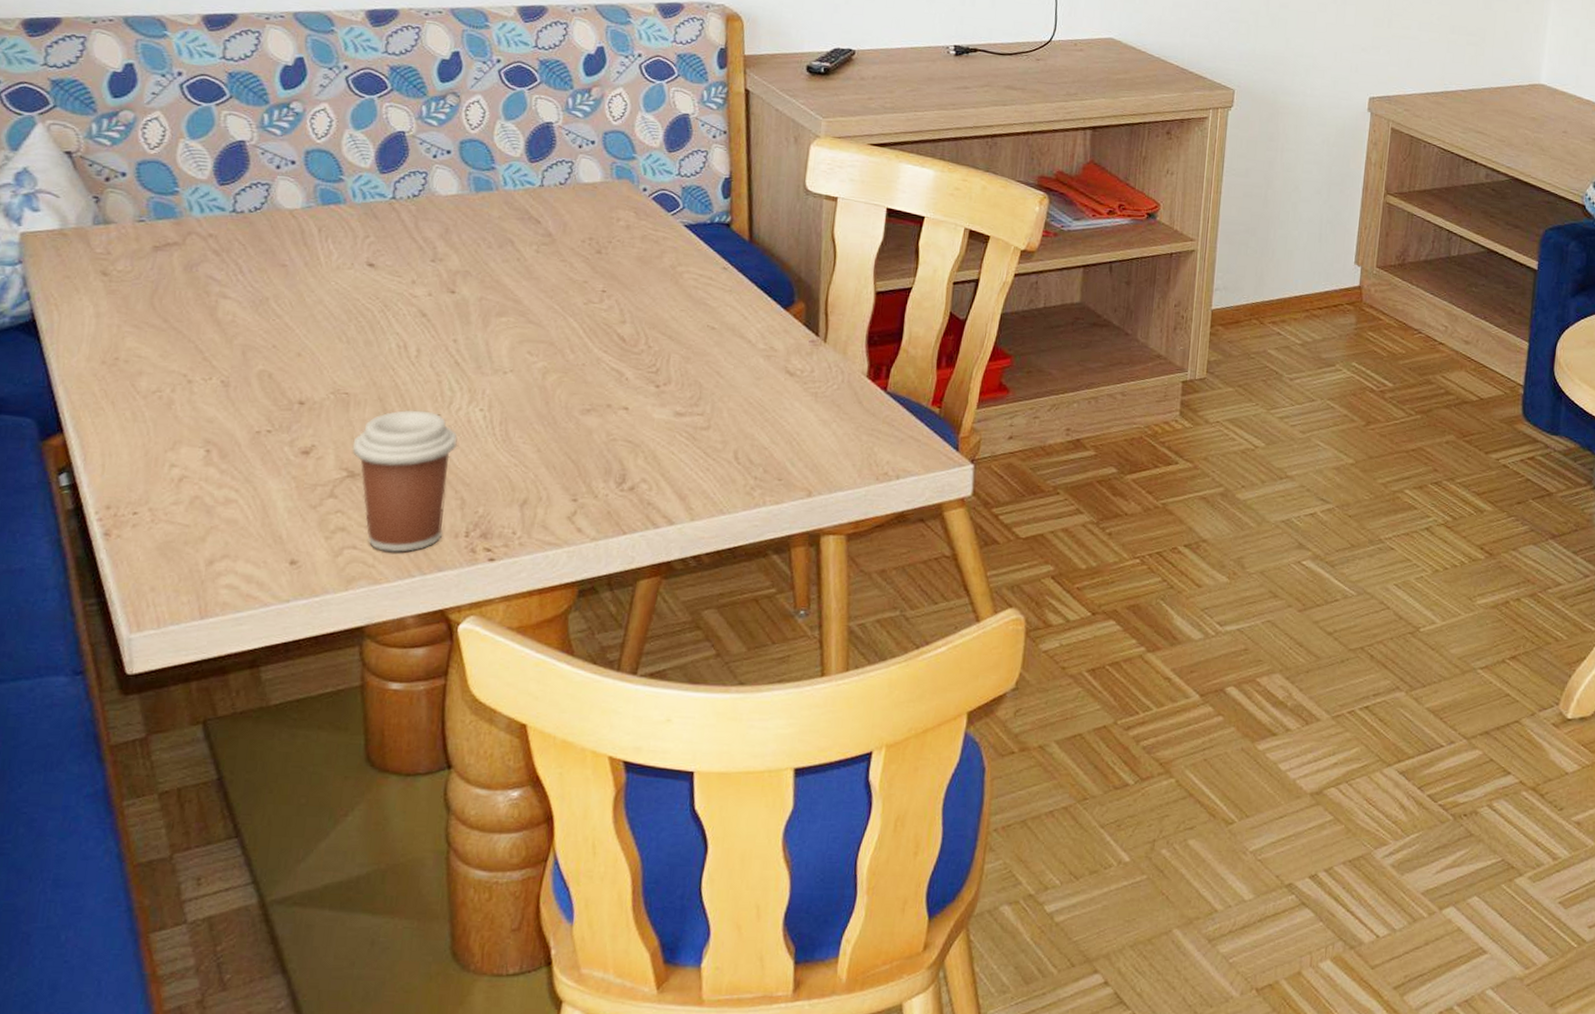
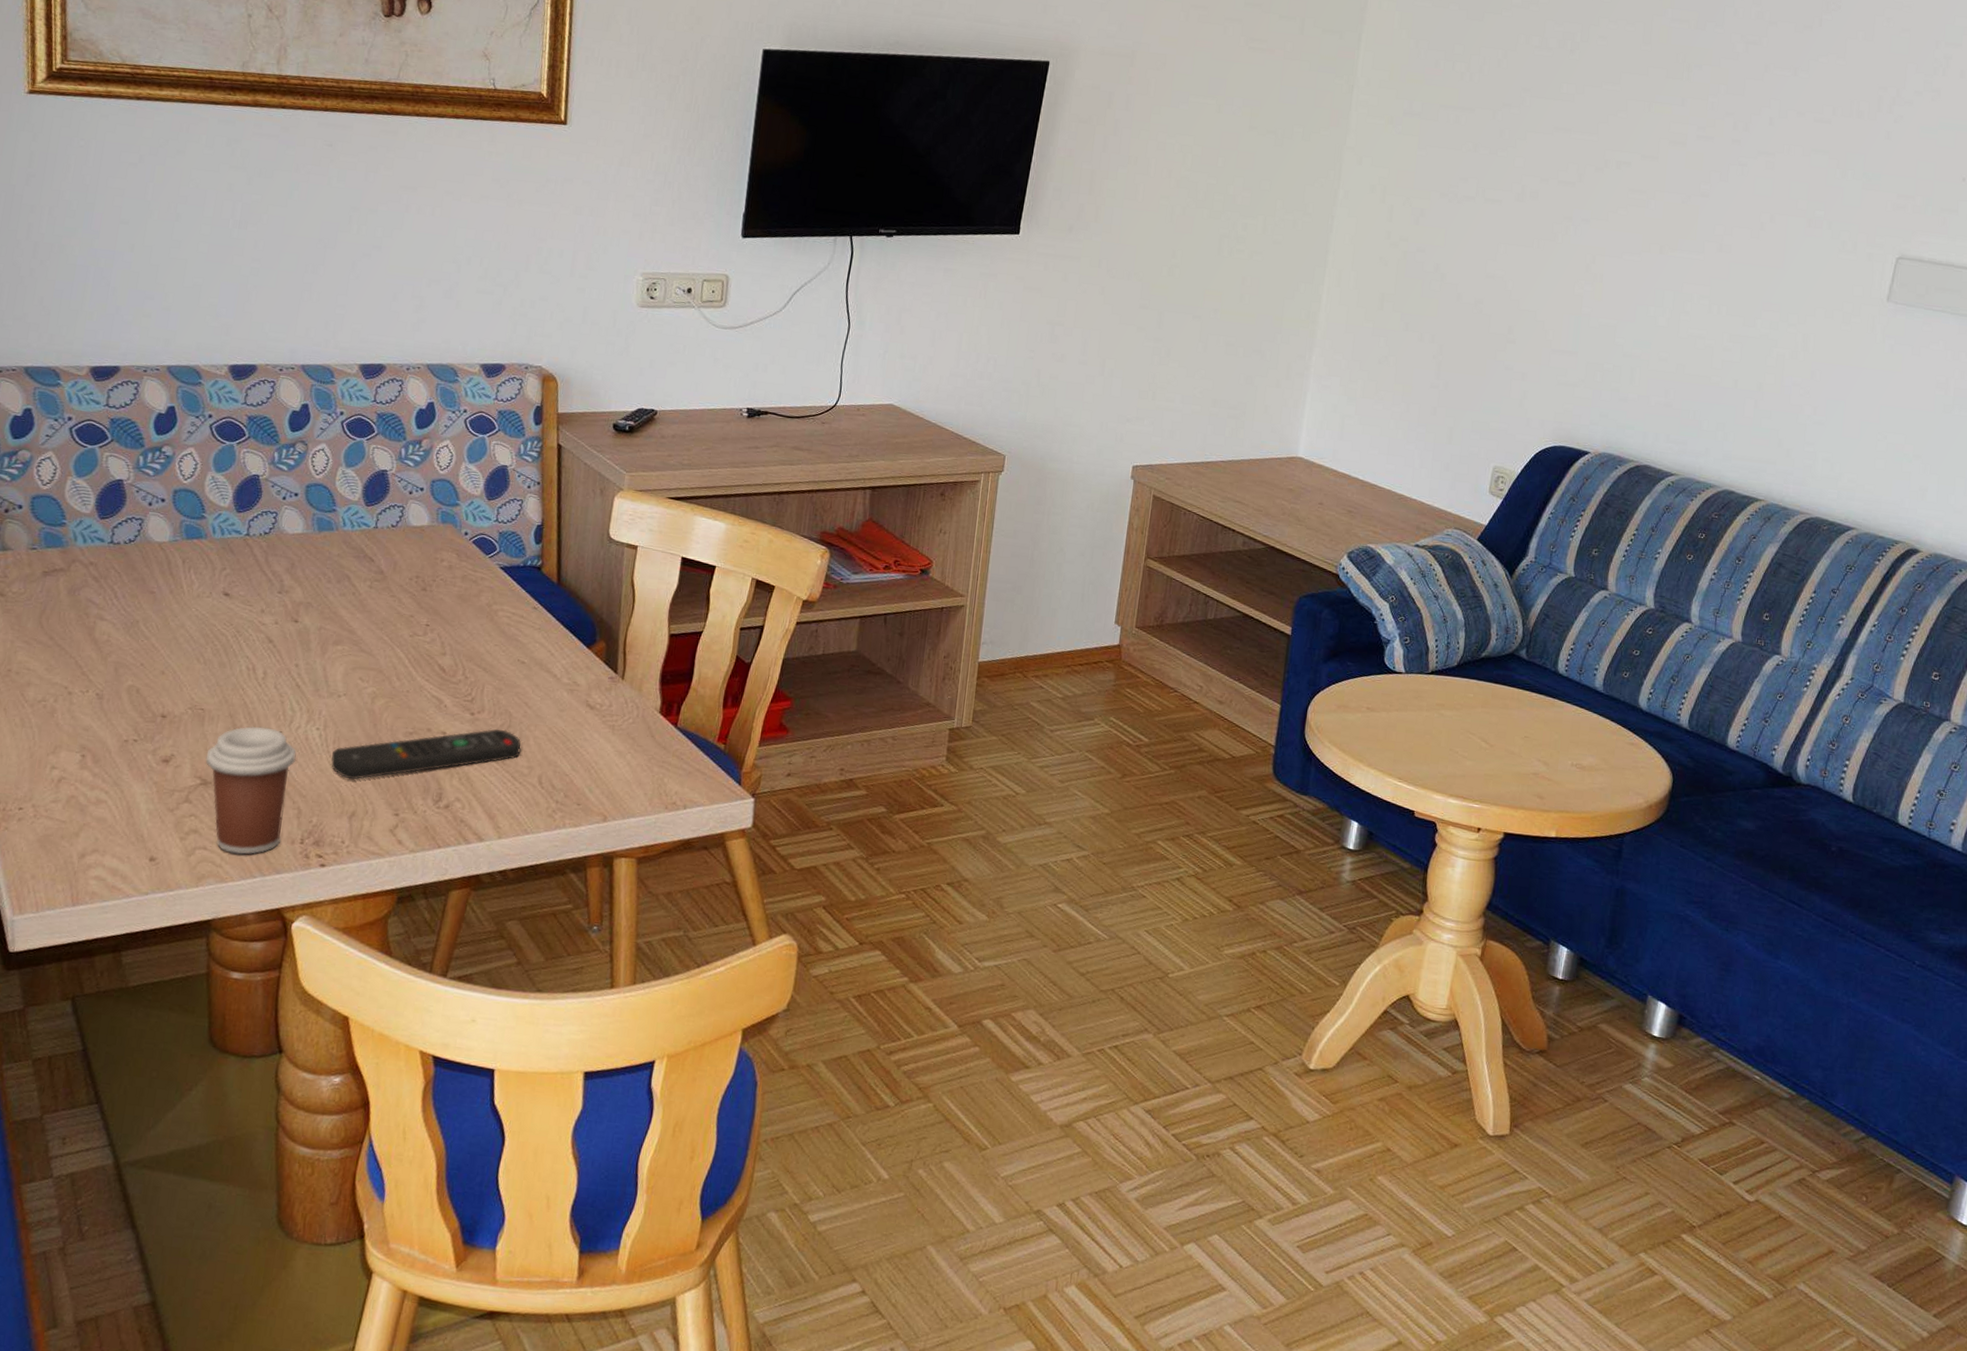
remote control: none [498,401,714,464] -> present [331,729,521,780]

